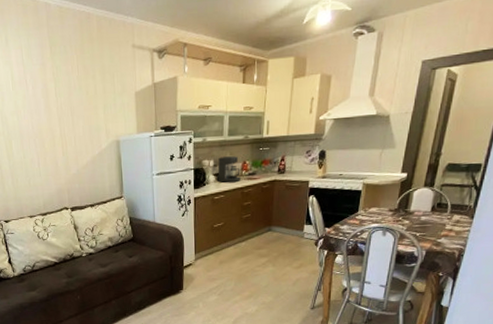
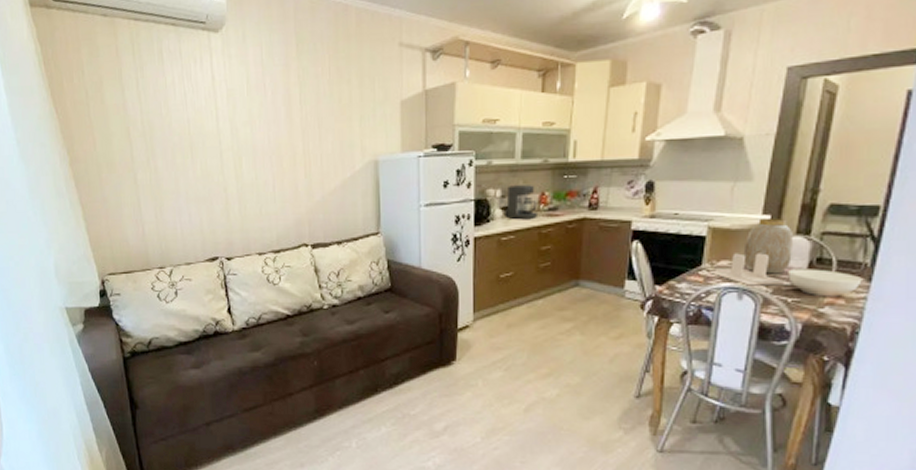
napkin holder: none [363,201,420,226] -> present [709,253,792,286]
vase: none [387,175,422,216] -> present [743,218,793,274]
bowl: none [417,211,468,231] -> present [788,269,862,297]

